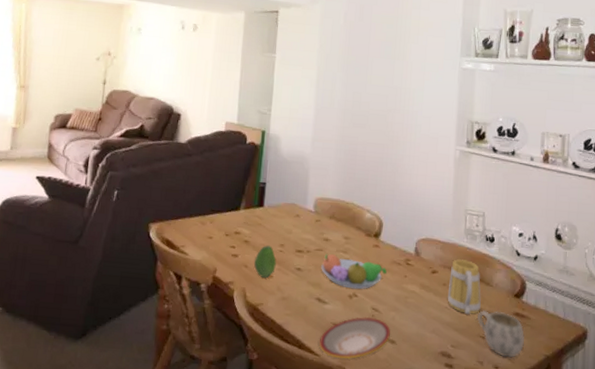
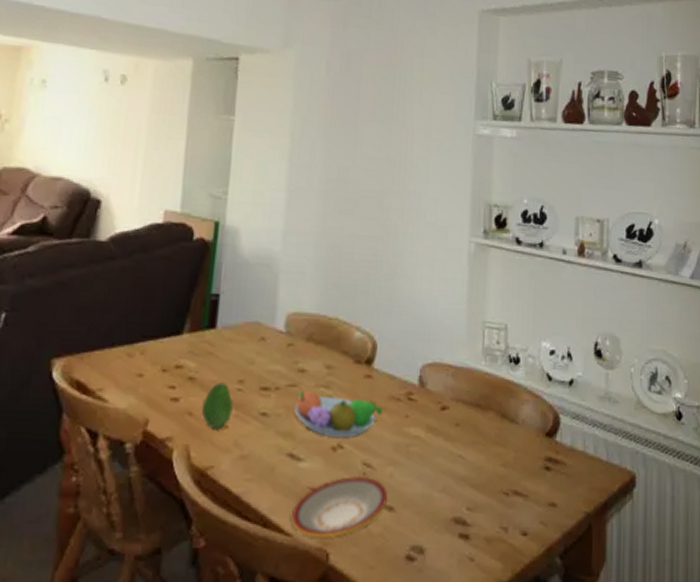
mug: present [447,259,481,315] -> none [461,389,504,465]
mug: present [477,310,525,358] -> none [499,456,560,520]

